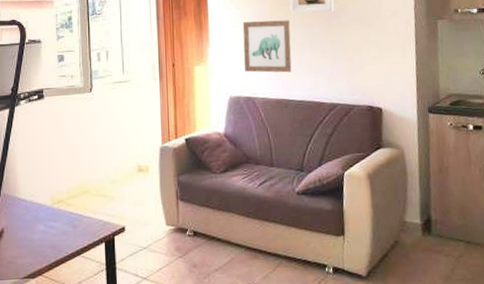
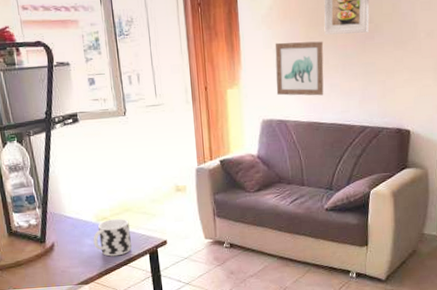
cup: none [46,202,86,245] -> present [93,219,132,257]

